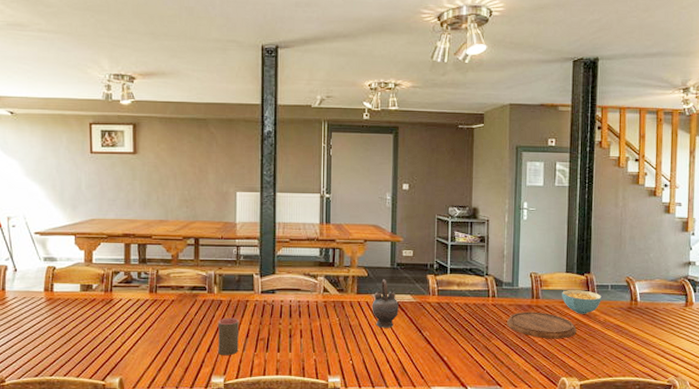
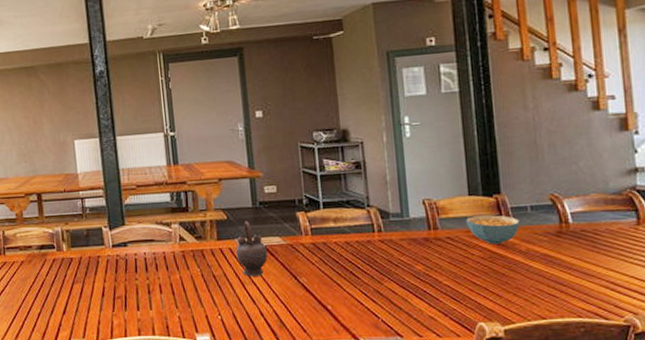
cup: present [218,317,239,356] -> none [71,276,96,318]
cutting board: present [507,311,577,339] -> none [400,245,491,277]

